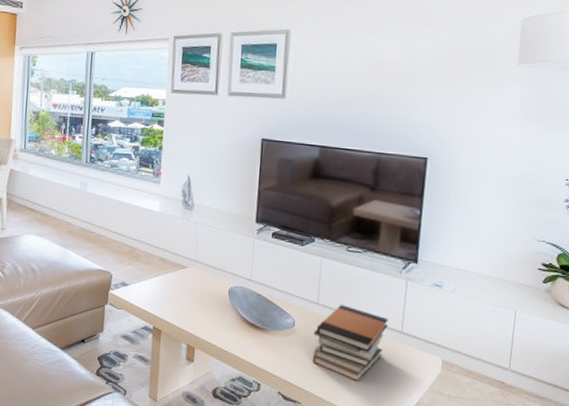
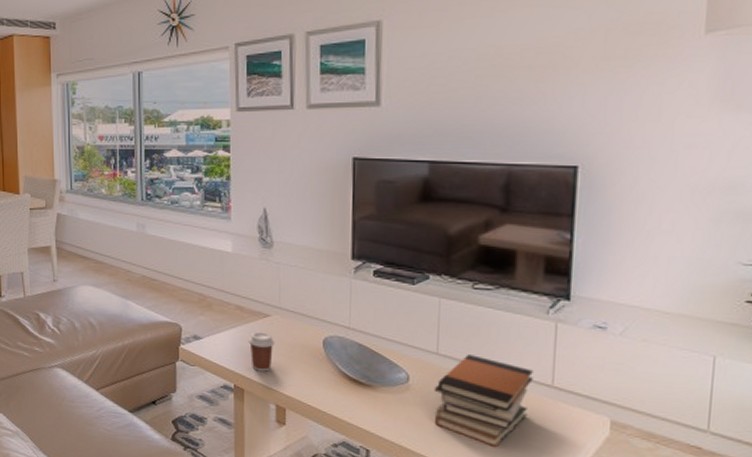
coffee cup: none [167,280,190,316] -> present [248,331,275,372]

